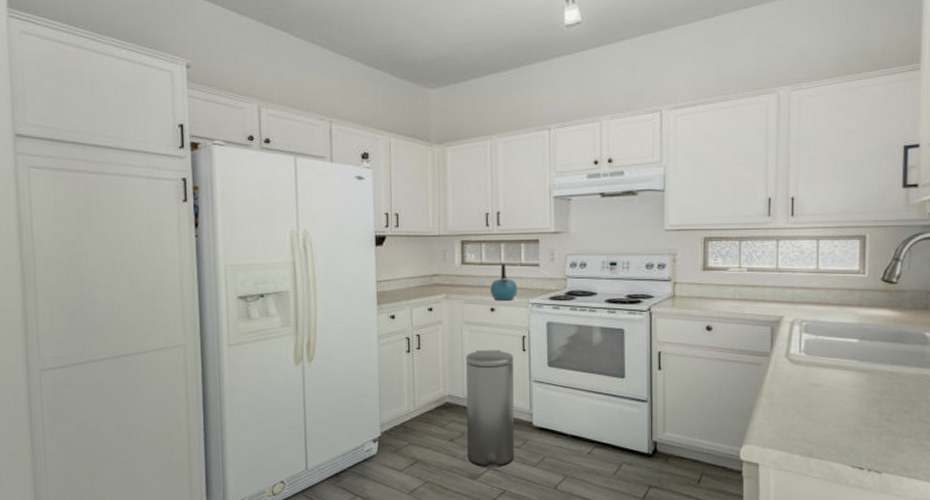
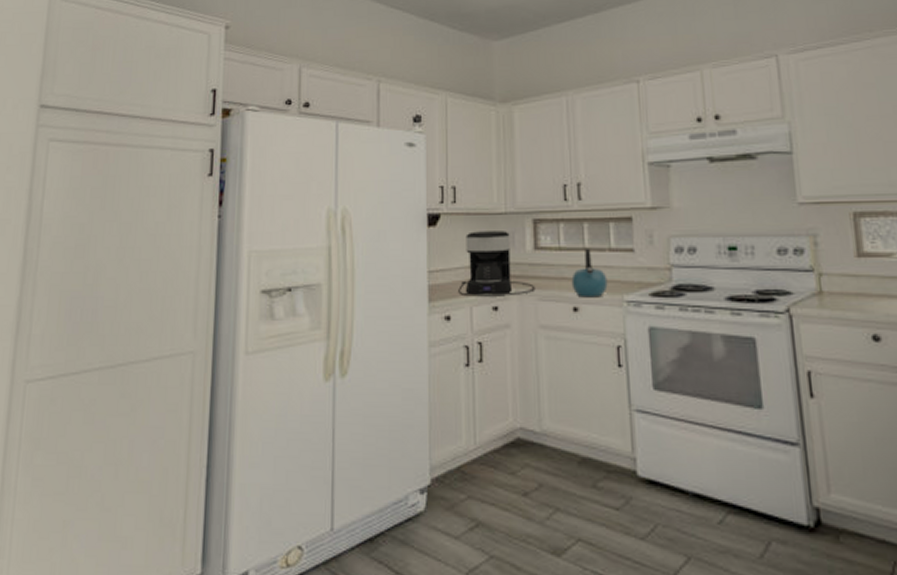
coffee maker: none [401,250,462,301] -> present [458,231,536,297]
pedal bin: present [465,350,515,470] -> none [541,365,614,542]

